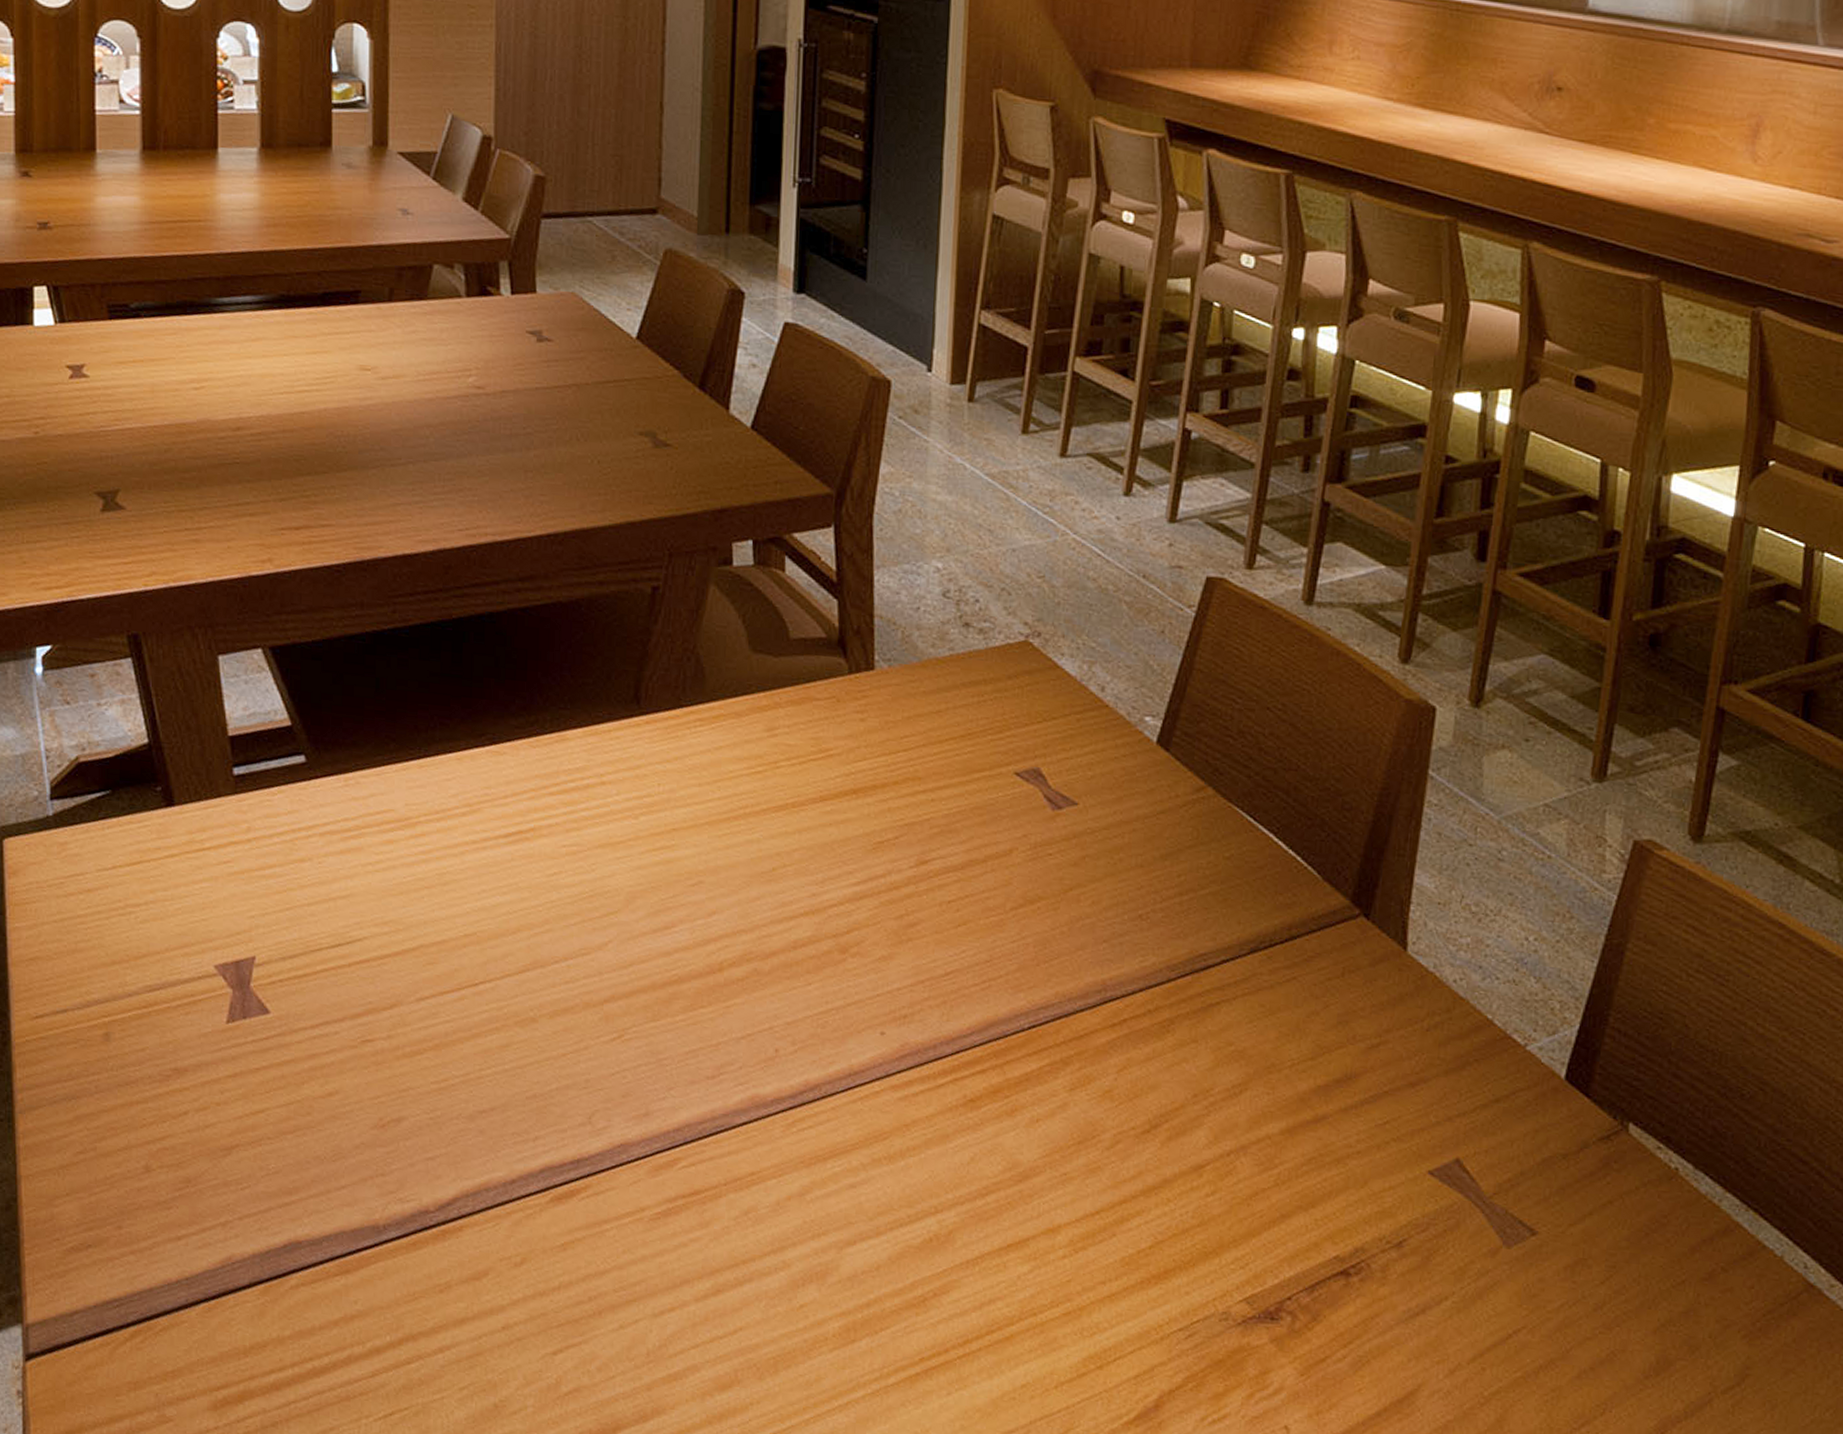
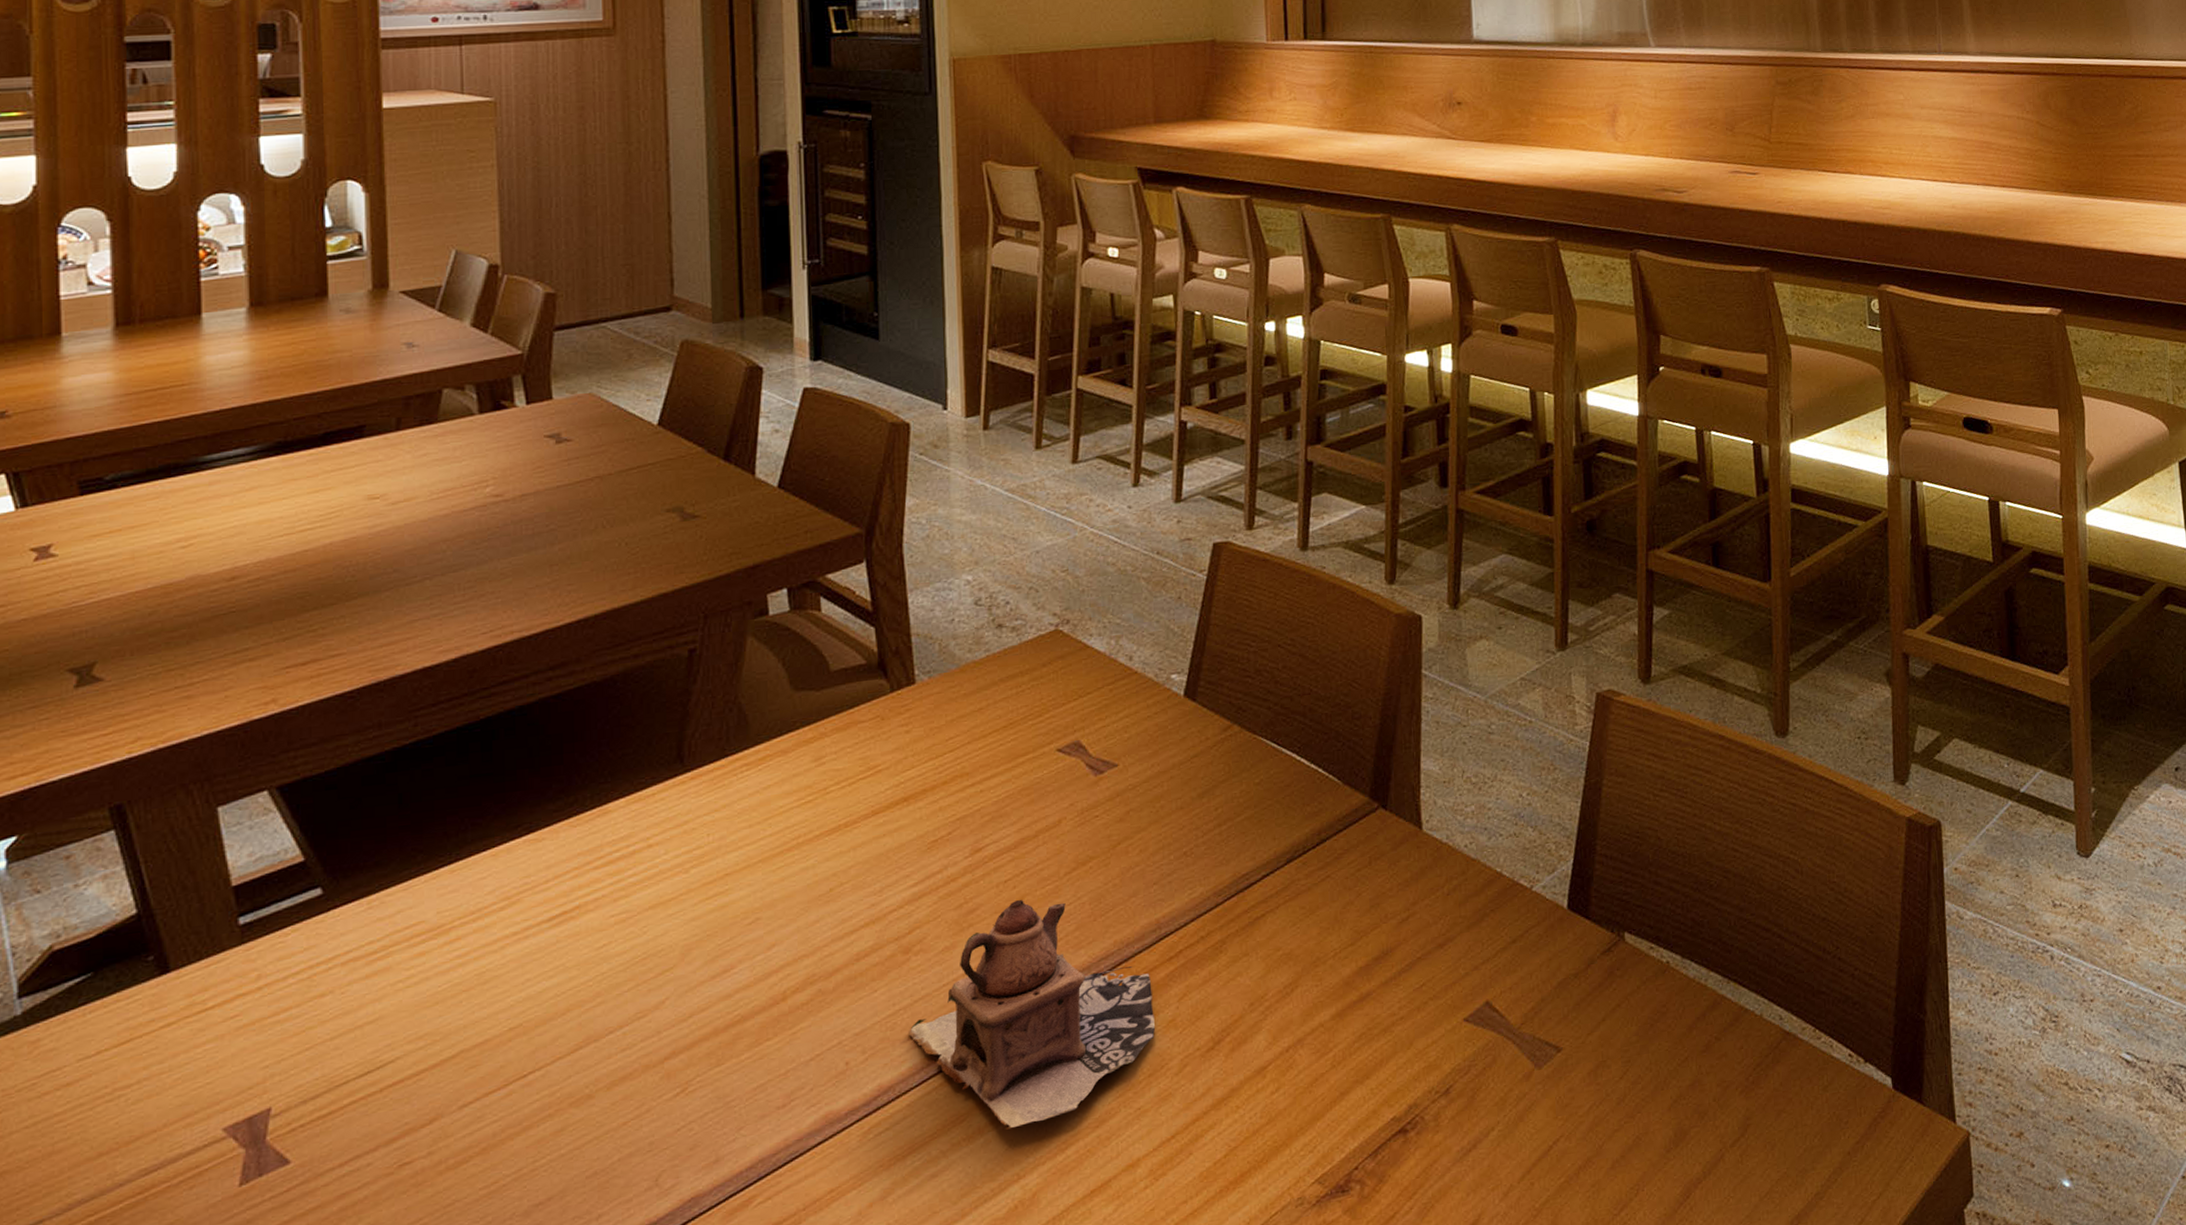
teapot: none [839,924,1091,1160] -> present [909,899,1155,1130]

